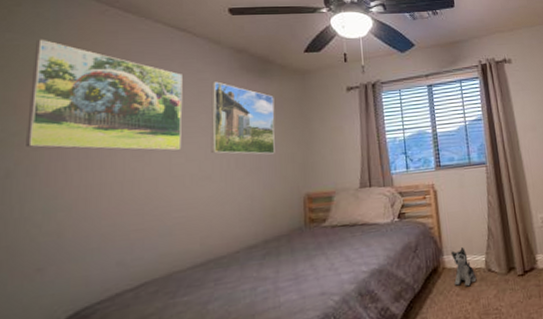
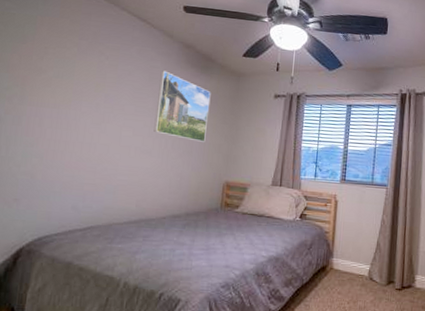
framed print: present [26,39,183,151] -> none [14,11,139,125]
plush toy: present [451,247,477,287] -> none [338,255,359,289]

